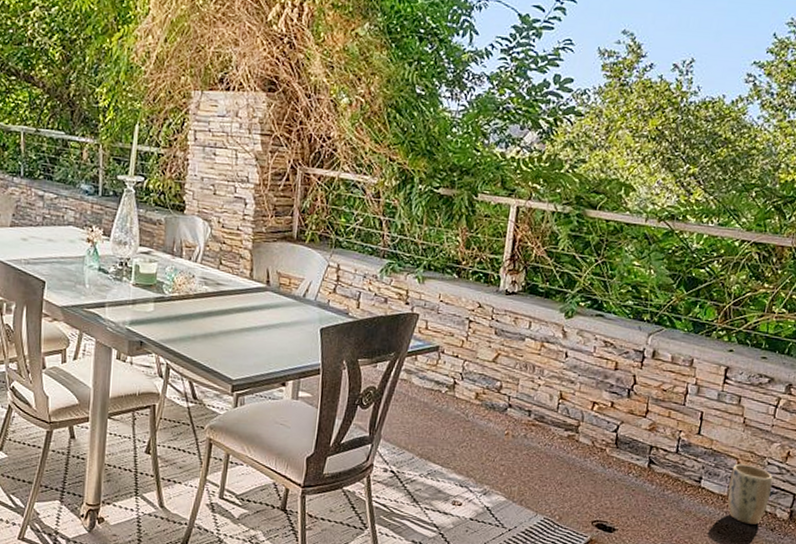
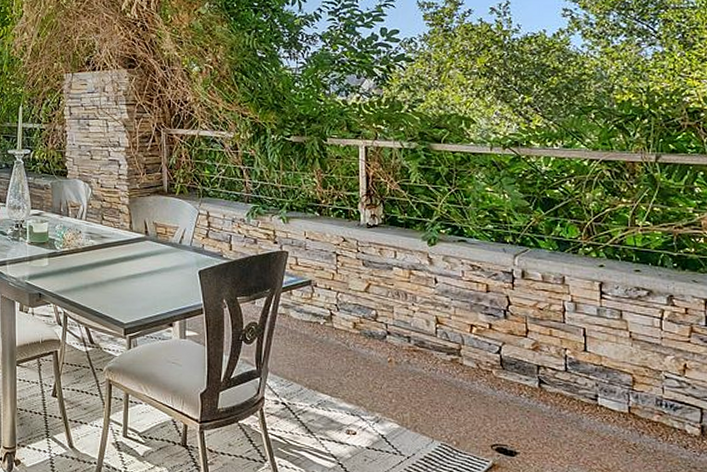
plant pot: present [727,463,773,525] -> none [628,379,675,442]

